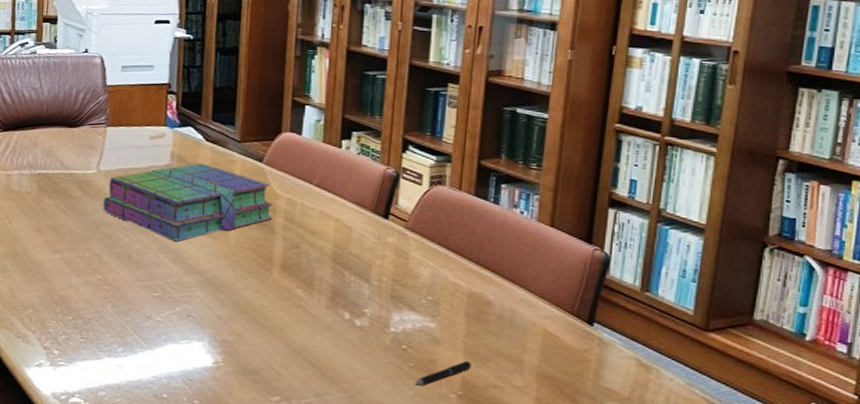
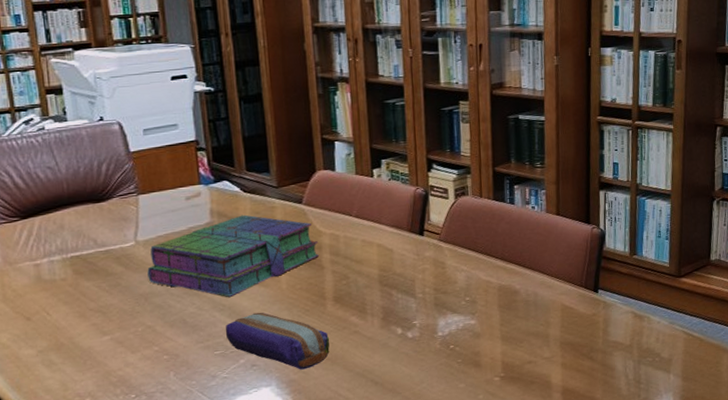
pencil case: none [166,262,271,333] -> present [225,312,330,370]
pen: present [414,360,472,386] -> none [464,345,509,378]

